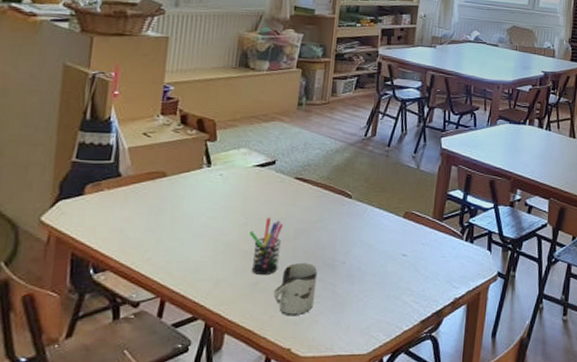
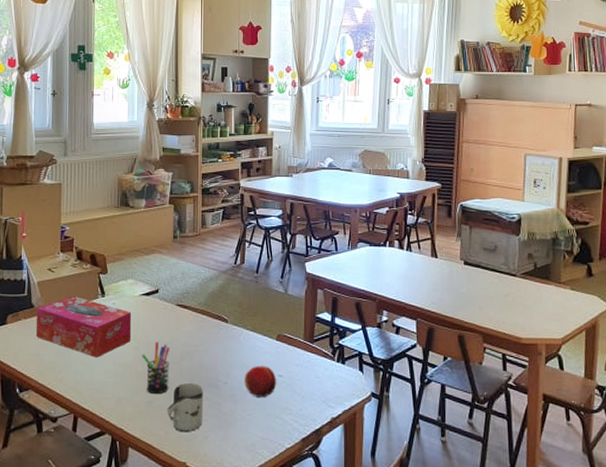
tissue box: none [120,164,242,234] -> present [35,295,132,358]
fruit: none [364,243,400,278] -> present [244,365,277,397]

